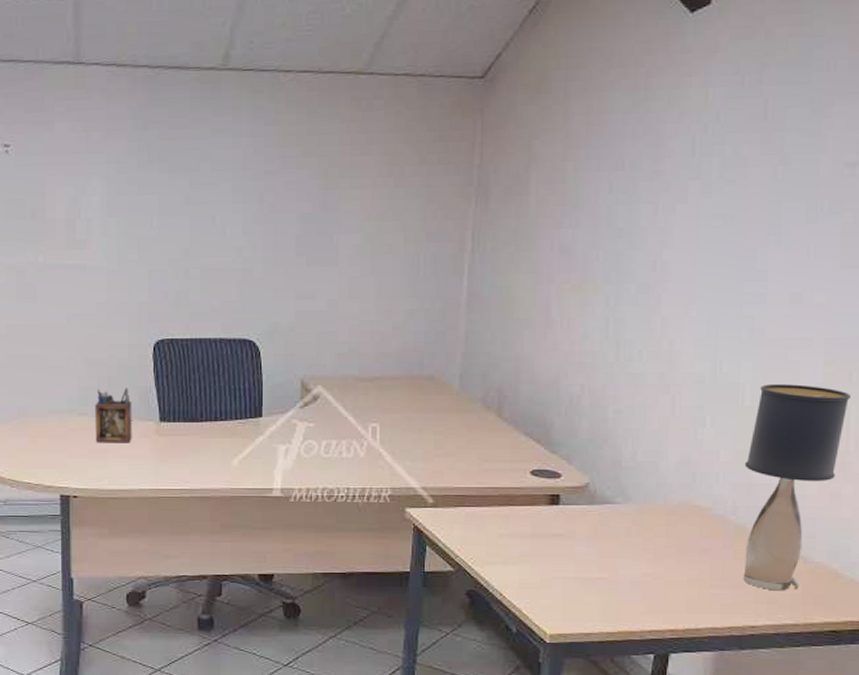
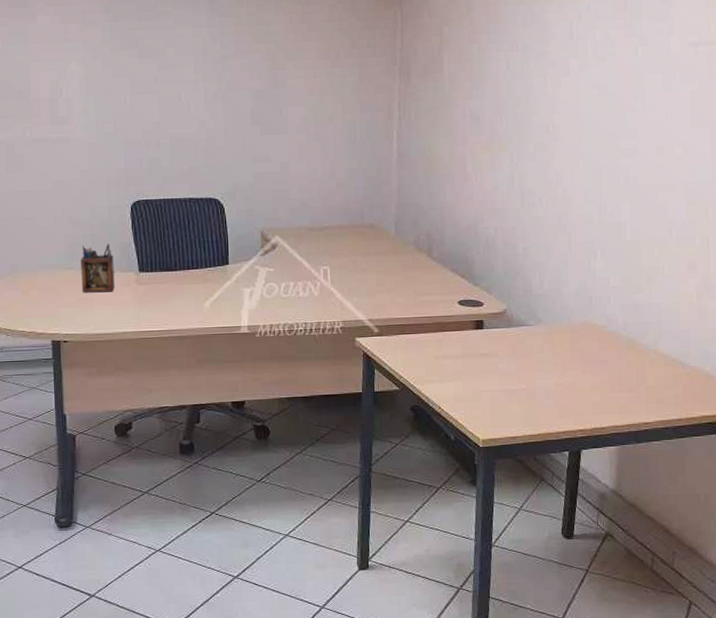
table lamp: present [743,384,850,591] -> none [630,221,708,392]

